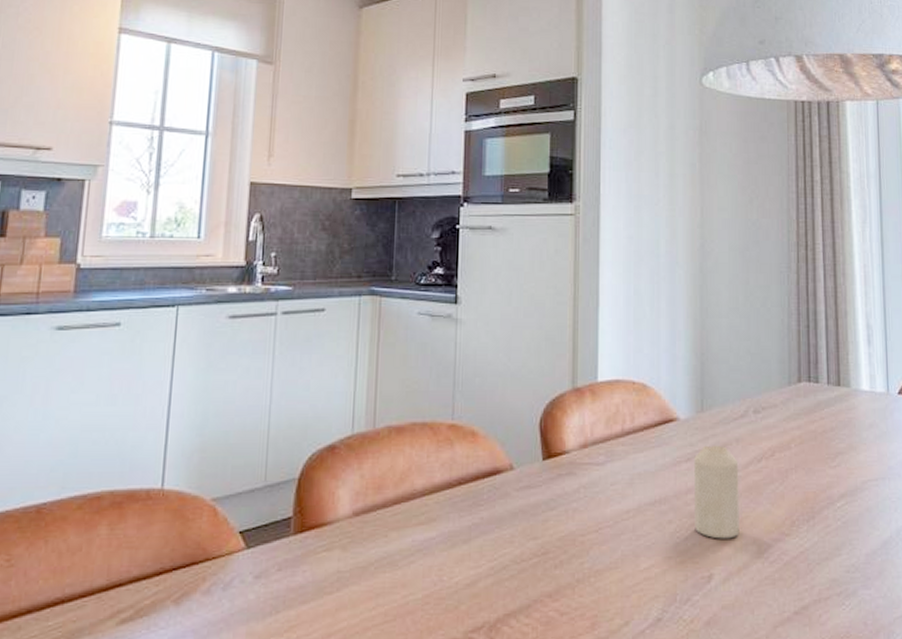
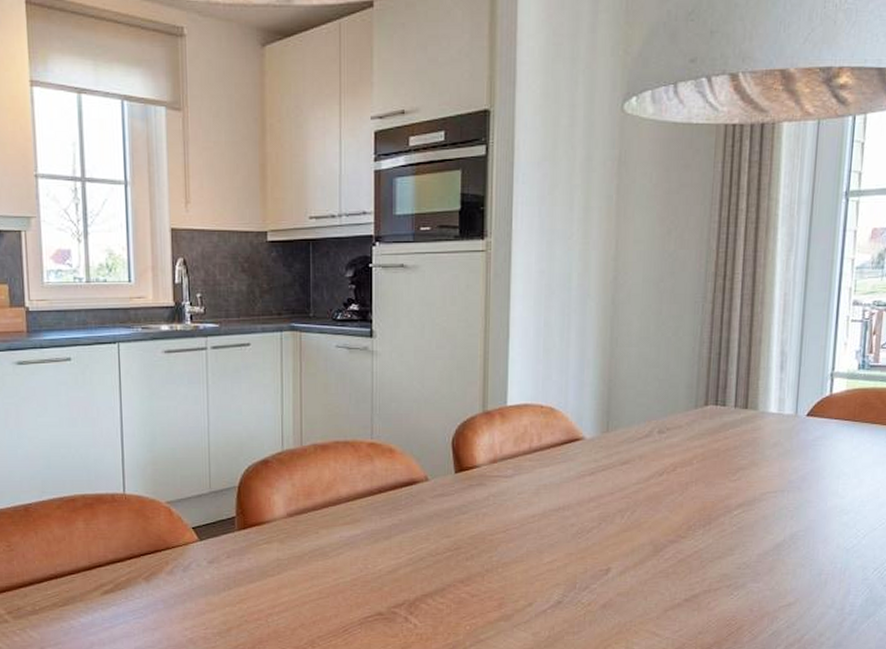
candle: present [694,445,740,539] -> none [595,461,641,540]

